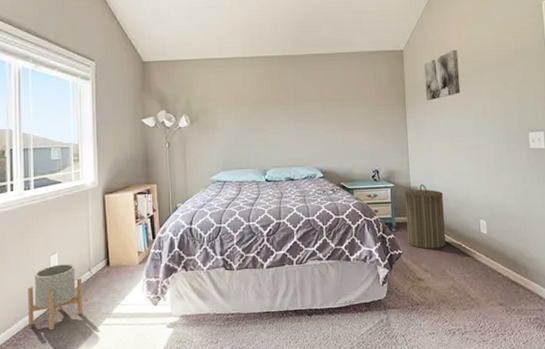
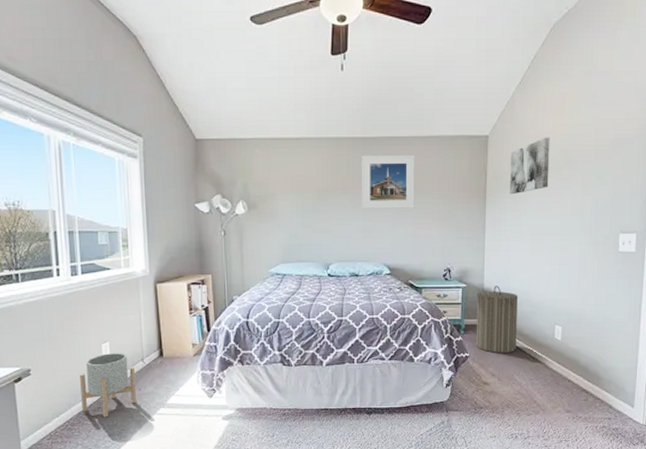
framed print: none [292,69,342,118] -> present [362,154,415,209]

